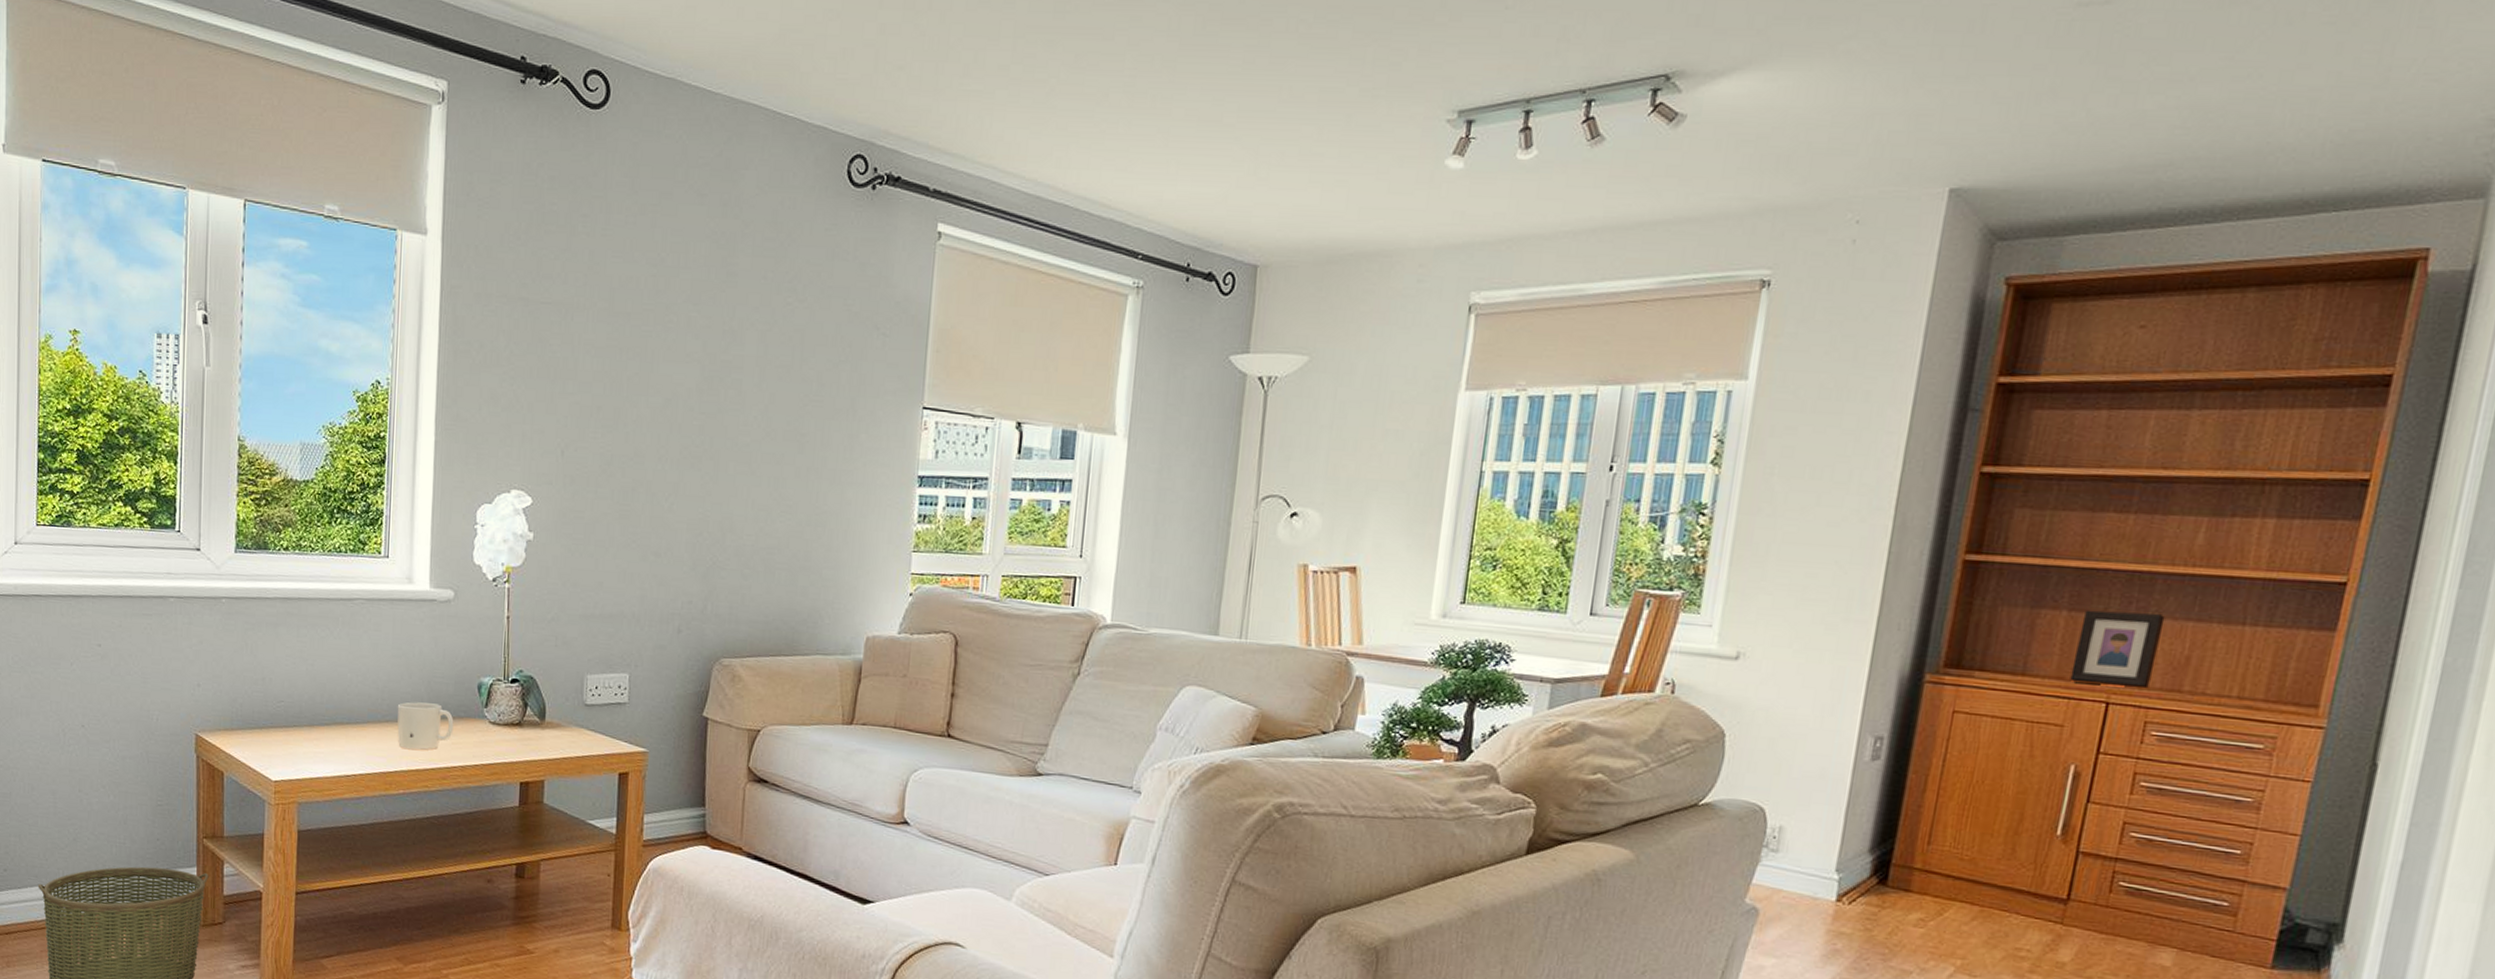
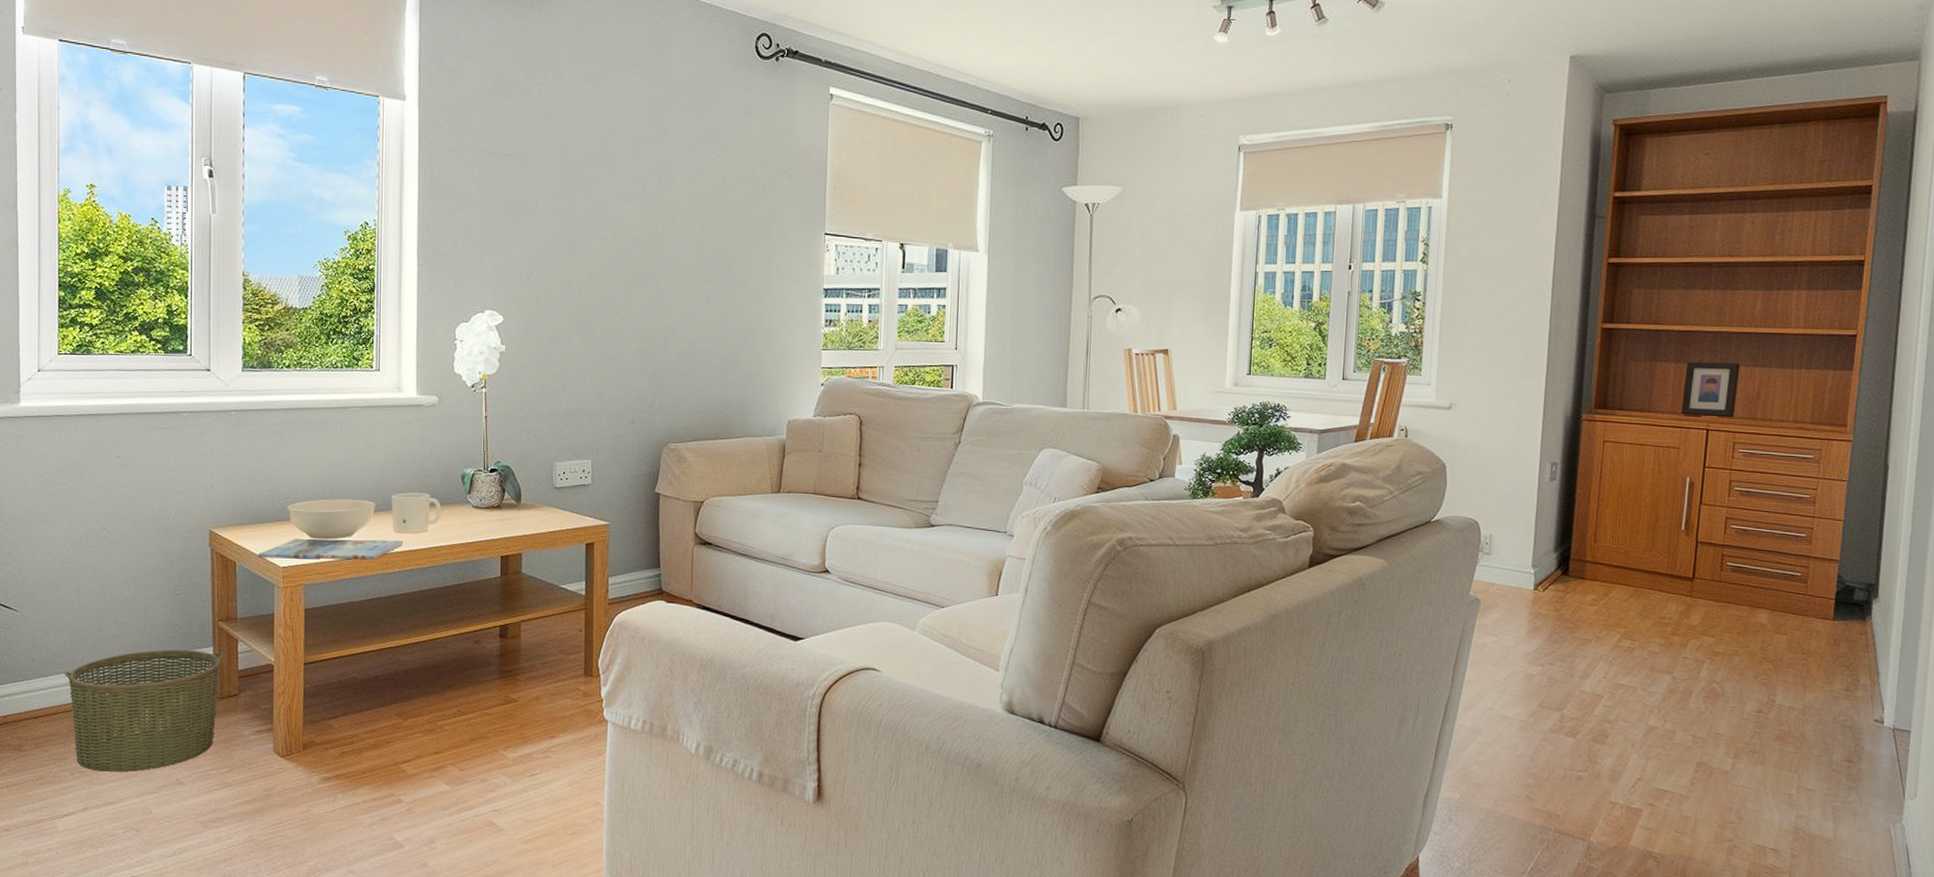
magazine: none [248,749,411,778] -> present [258,538,404,560]
bowl: none [281,705,381,752] -> present [287,499,377,539]

